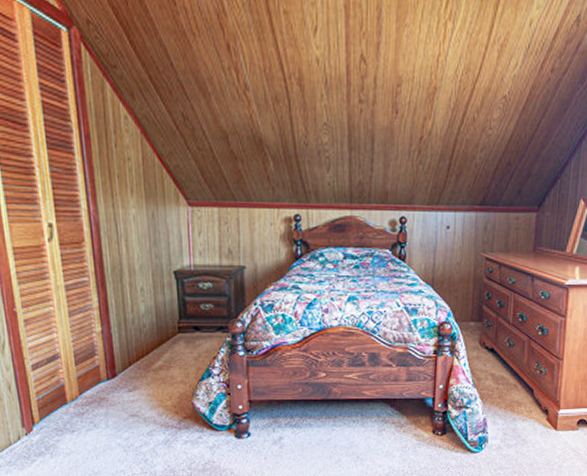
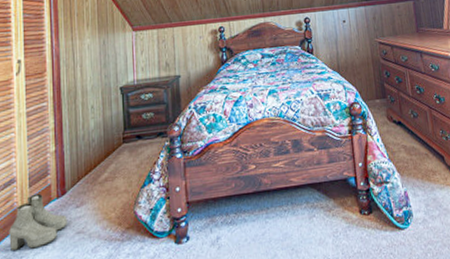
boots: none [57,372,120,425] -> present [9,193,67,251]

